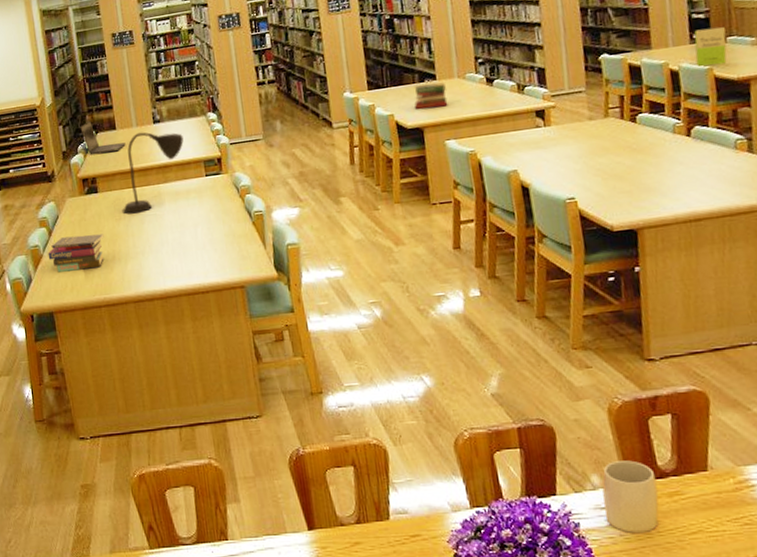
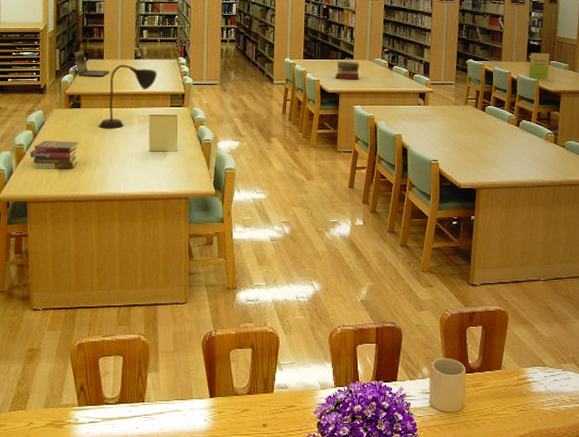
book: none [180,185,223,235] -> present [148,115,178,152]

